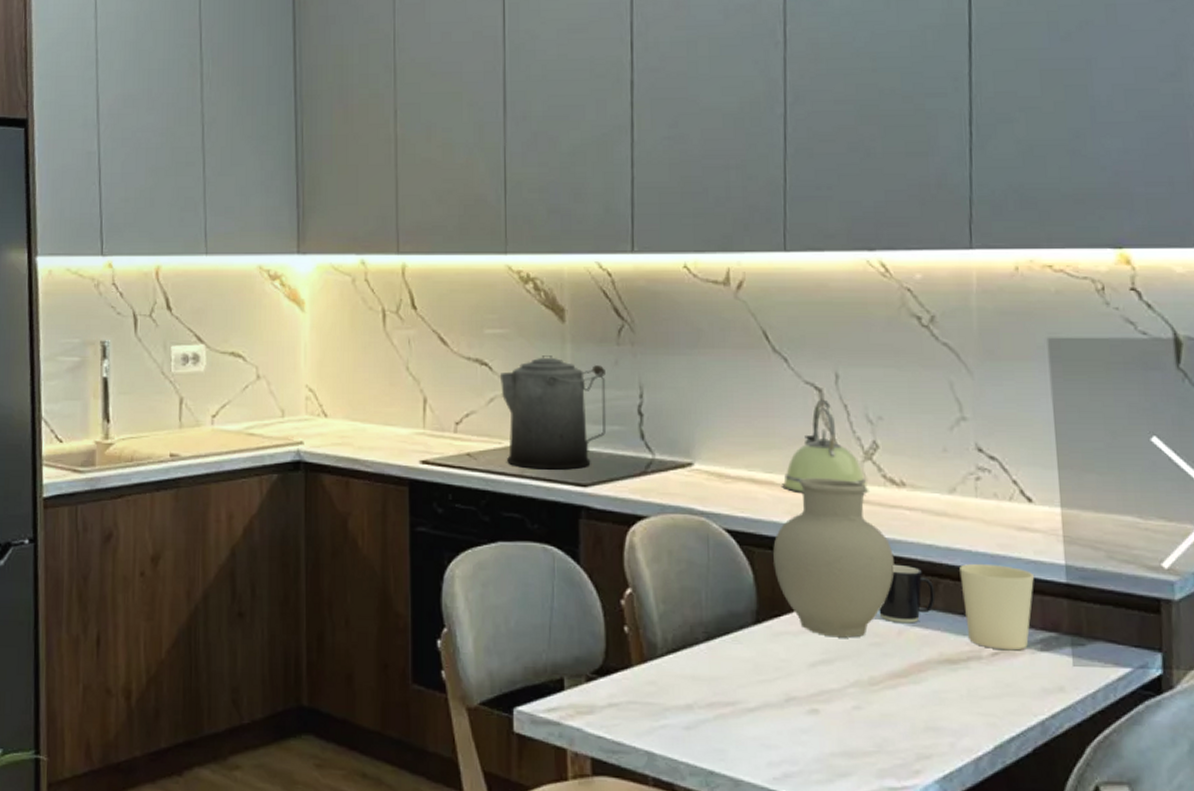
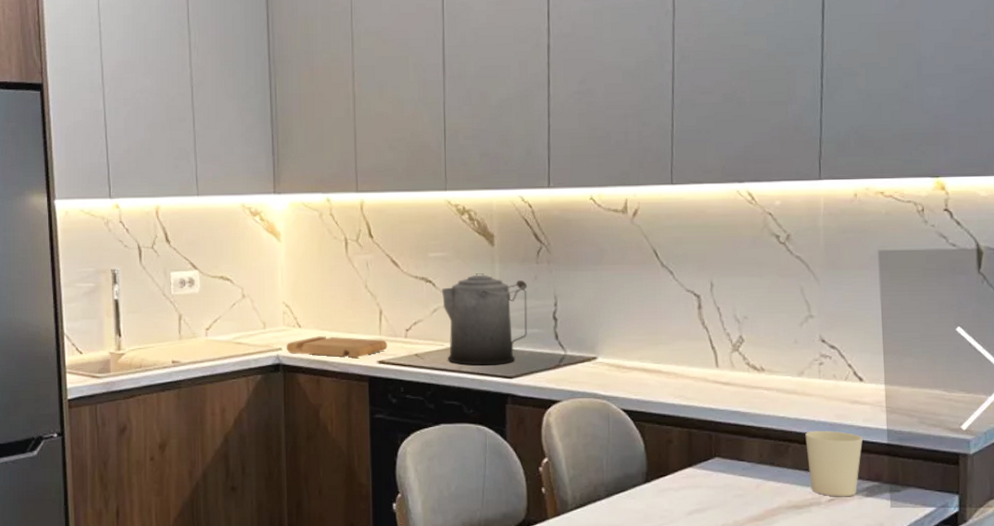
cutting board: none [308,428,433,456] -> present [286,336,388,358]
vase: present [773,477,895,638] -> none [660,366,755,491]
kettle: present [782,399,869,494] -> none [667,303,736,378]
mug: present [879,564,936,624] -> none [742,433,786,479]

